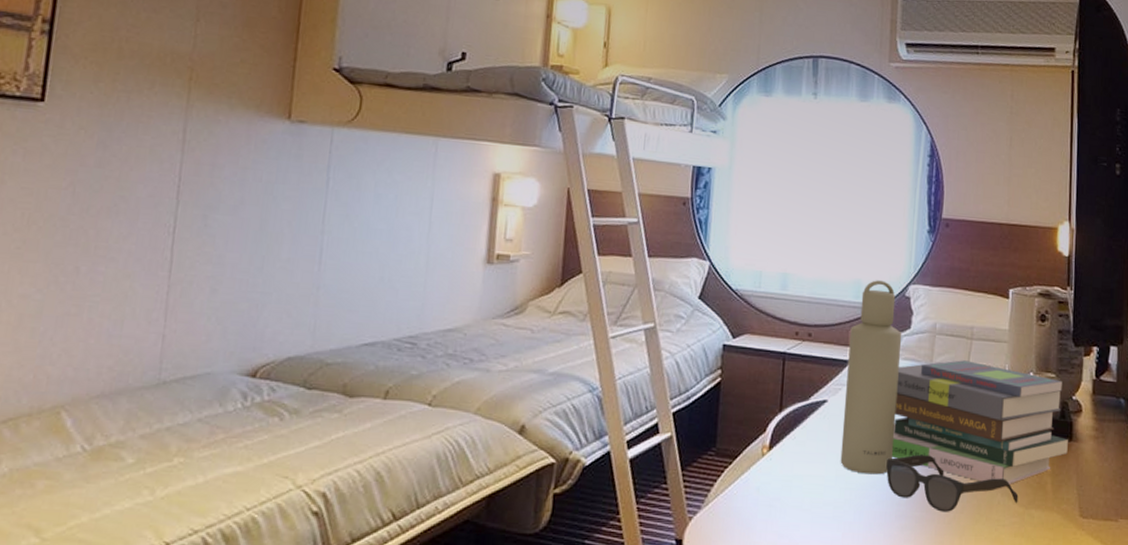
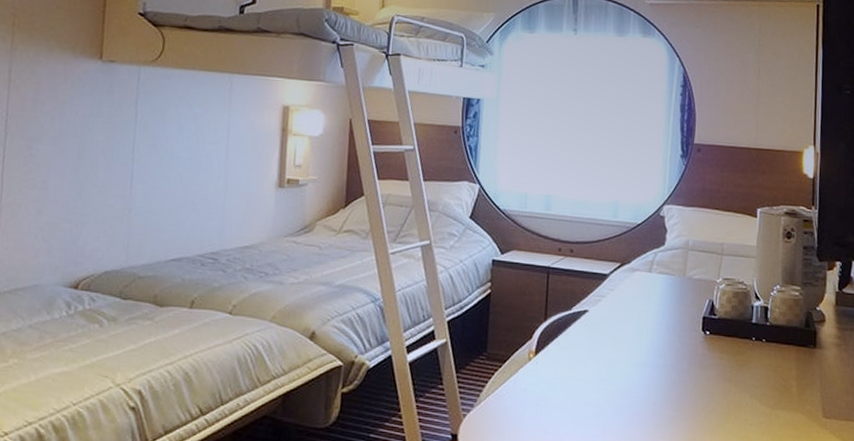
bottle: present [840,280,902,475] -> none [600,201,657,378]
sunglasses: present [886,454,1019,512] -> none [643,359,766,412]
books: present [891,360,1068,484] -> none [647,274,812,387]

